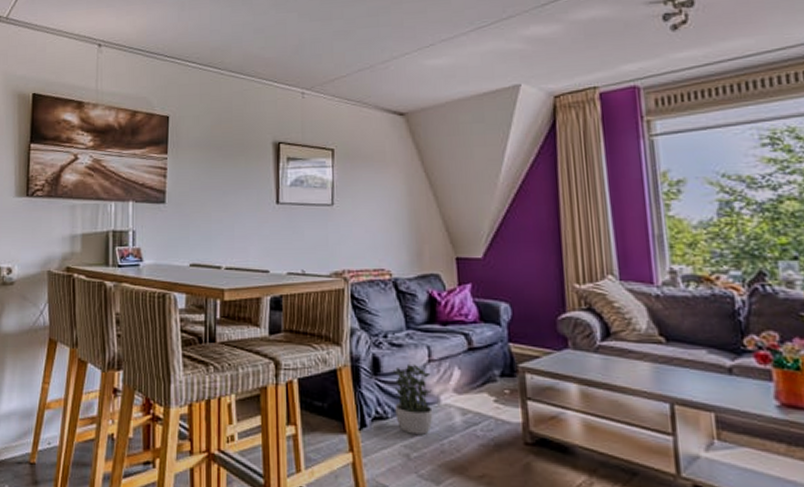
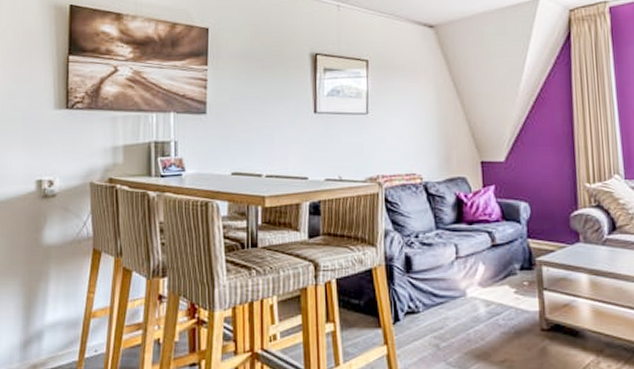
potted plant: present [390,363,433,435] -> none [421,261,460,326]

